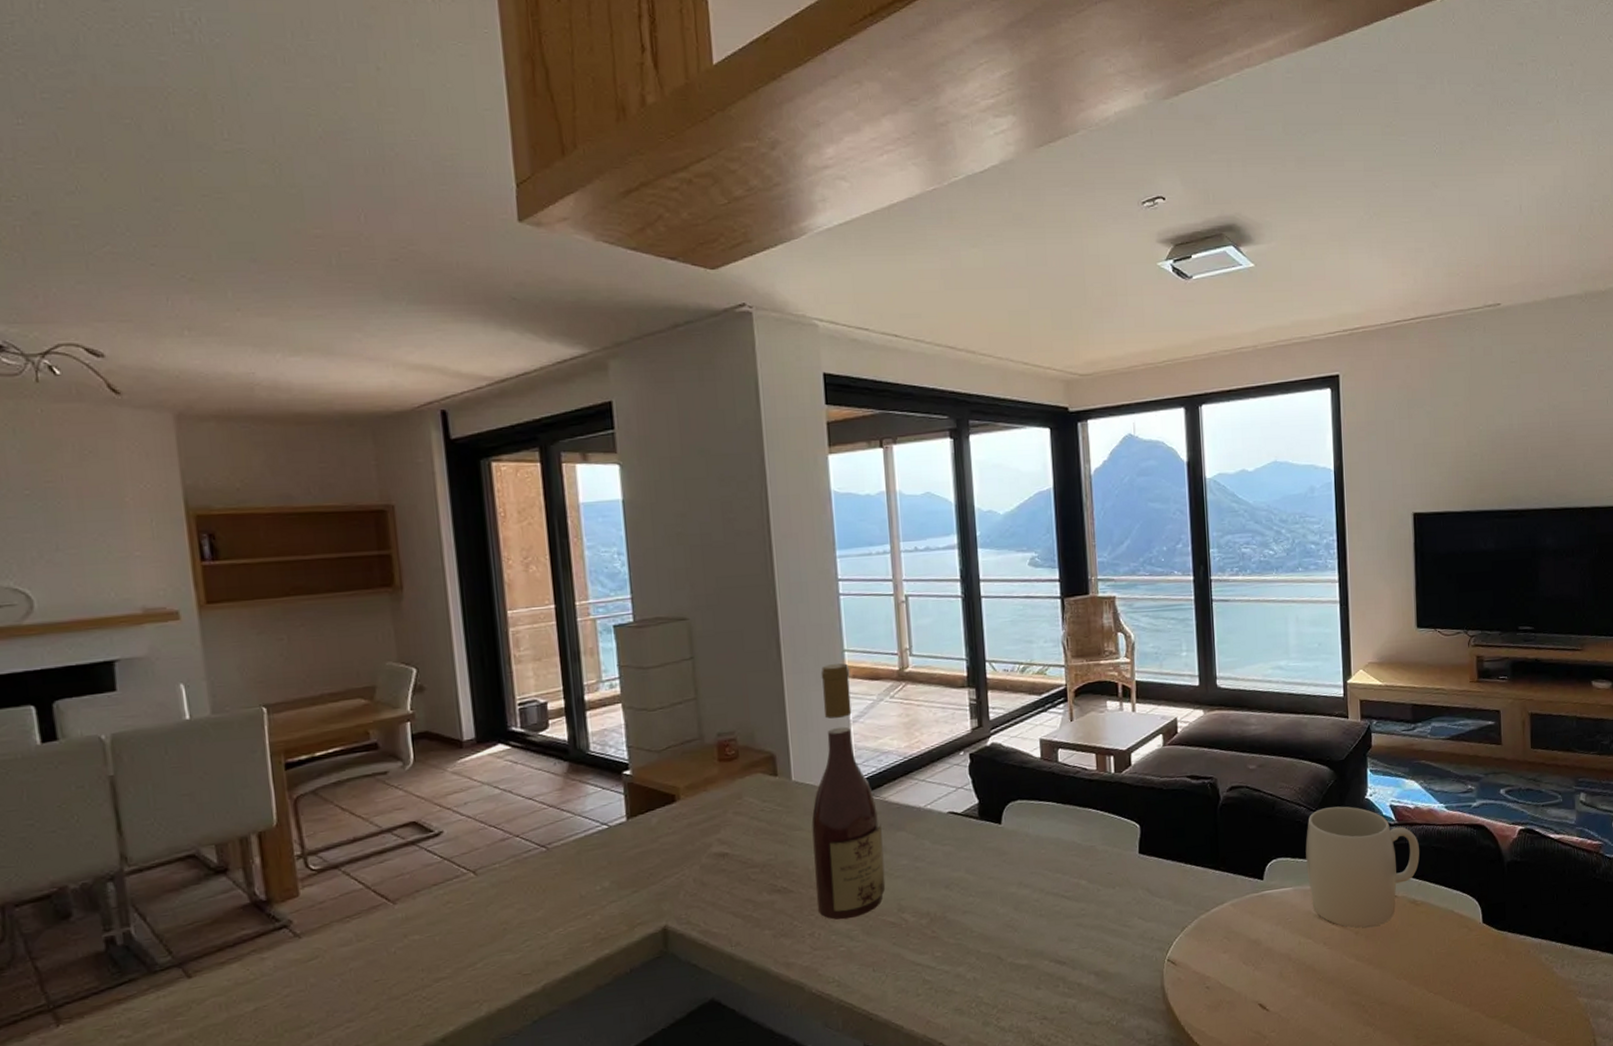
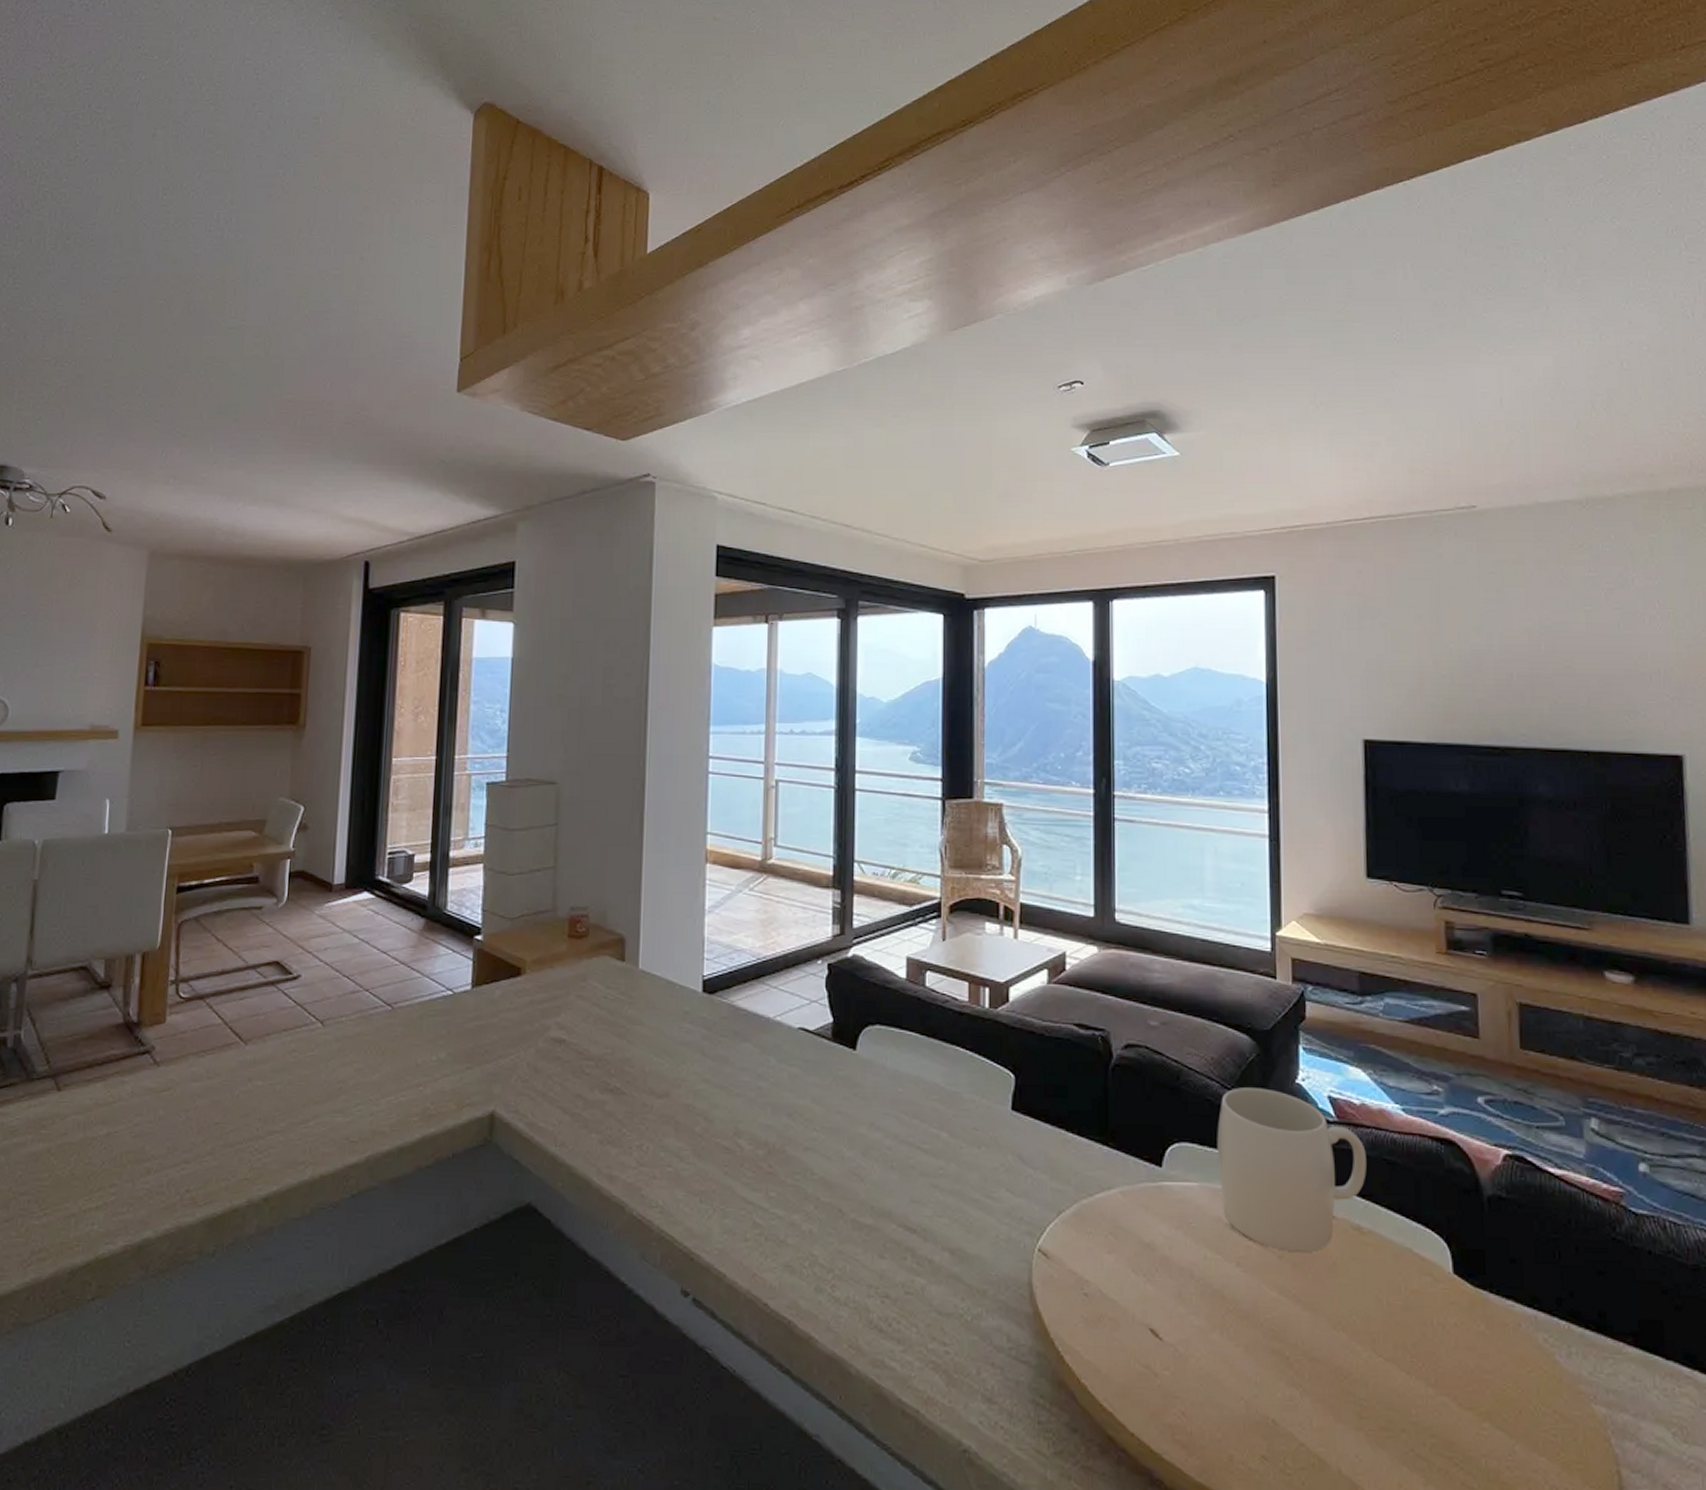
wine bottle: present [811,663,886,920] -> none [648,846,726,1136]

